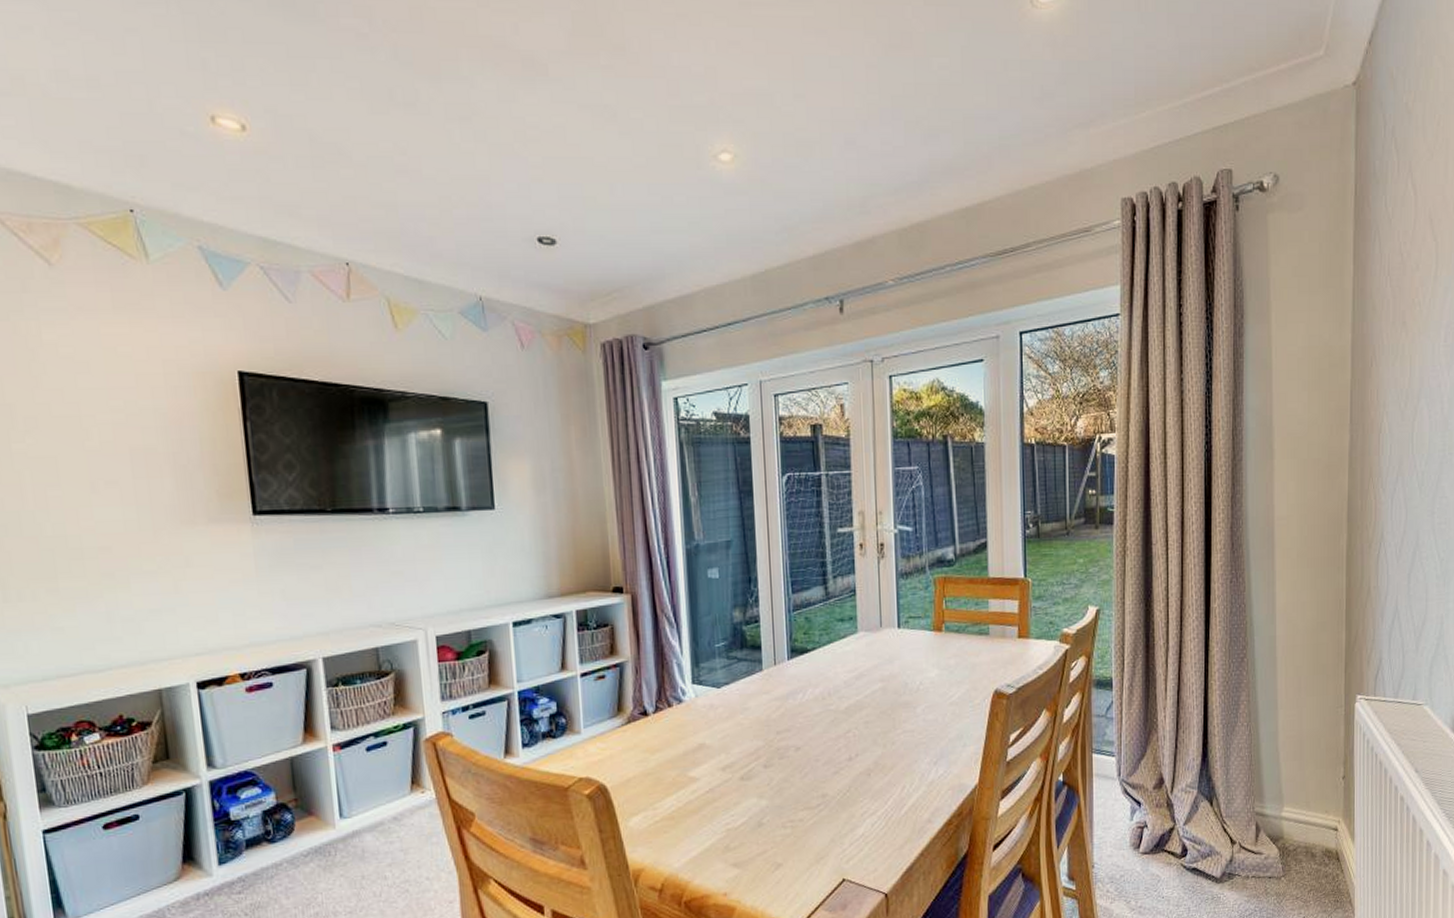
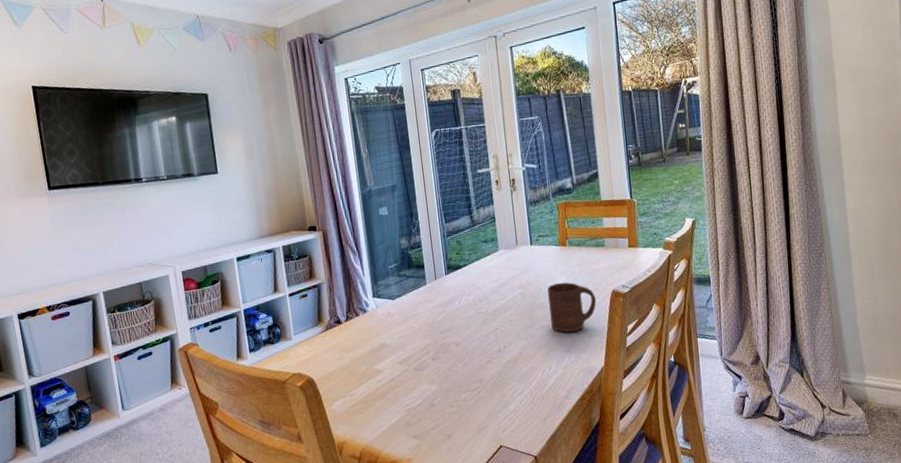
cup: none [915,677,975,740] -> present [547,282,597,333]

